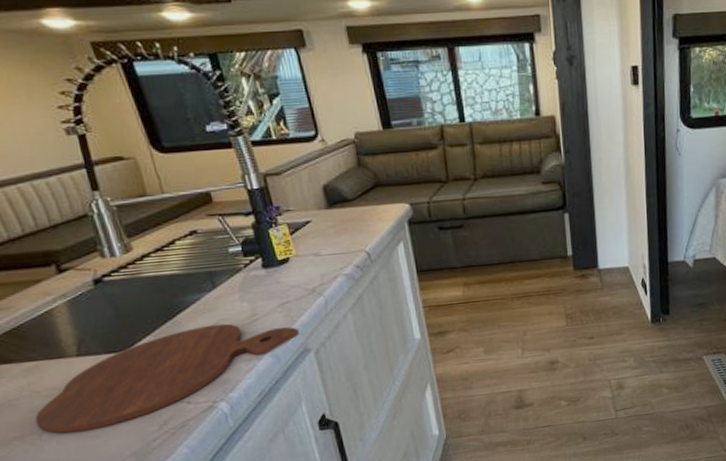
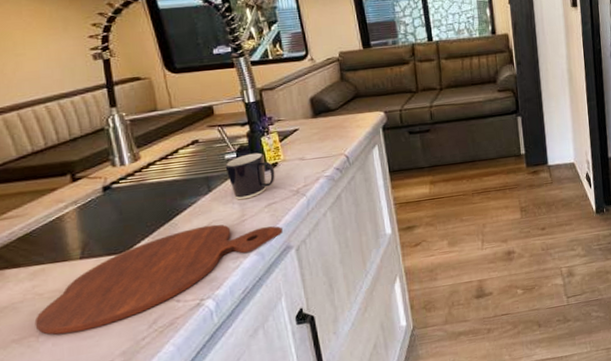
mug: none [229,246,288,298] -> present [225,152,275,200]

